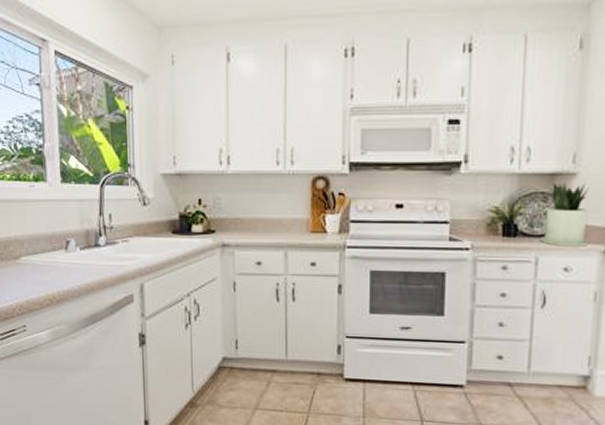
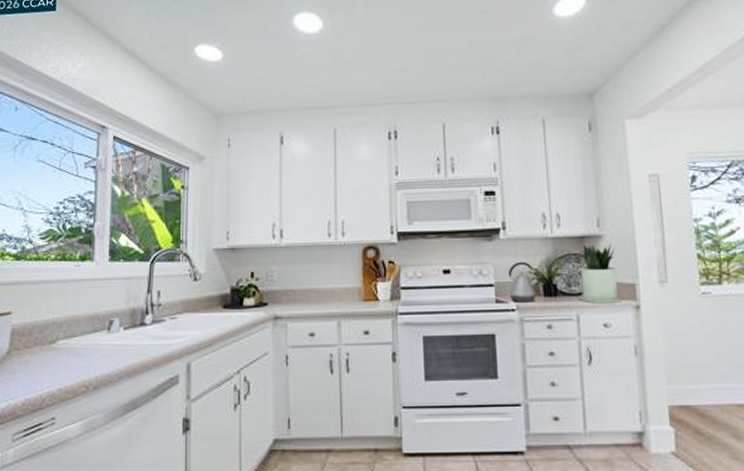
kettle: none [462,198,498,242] -> present [507,261,539,303]

